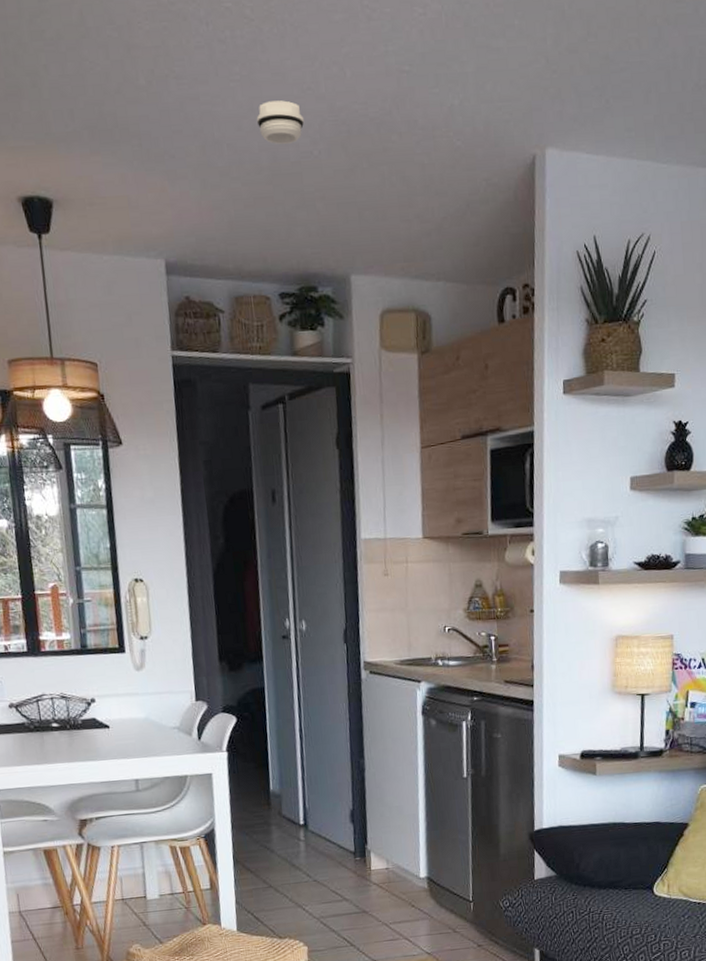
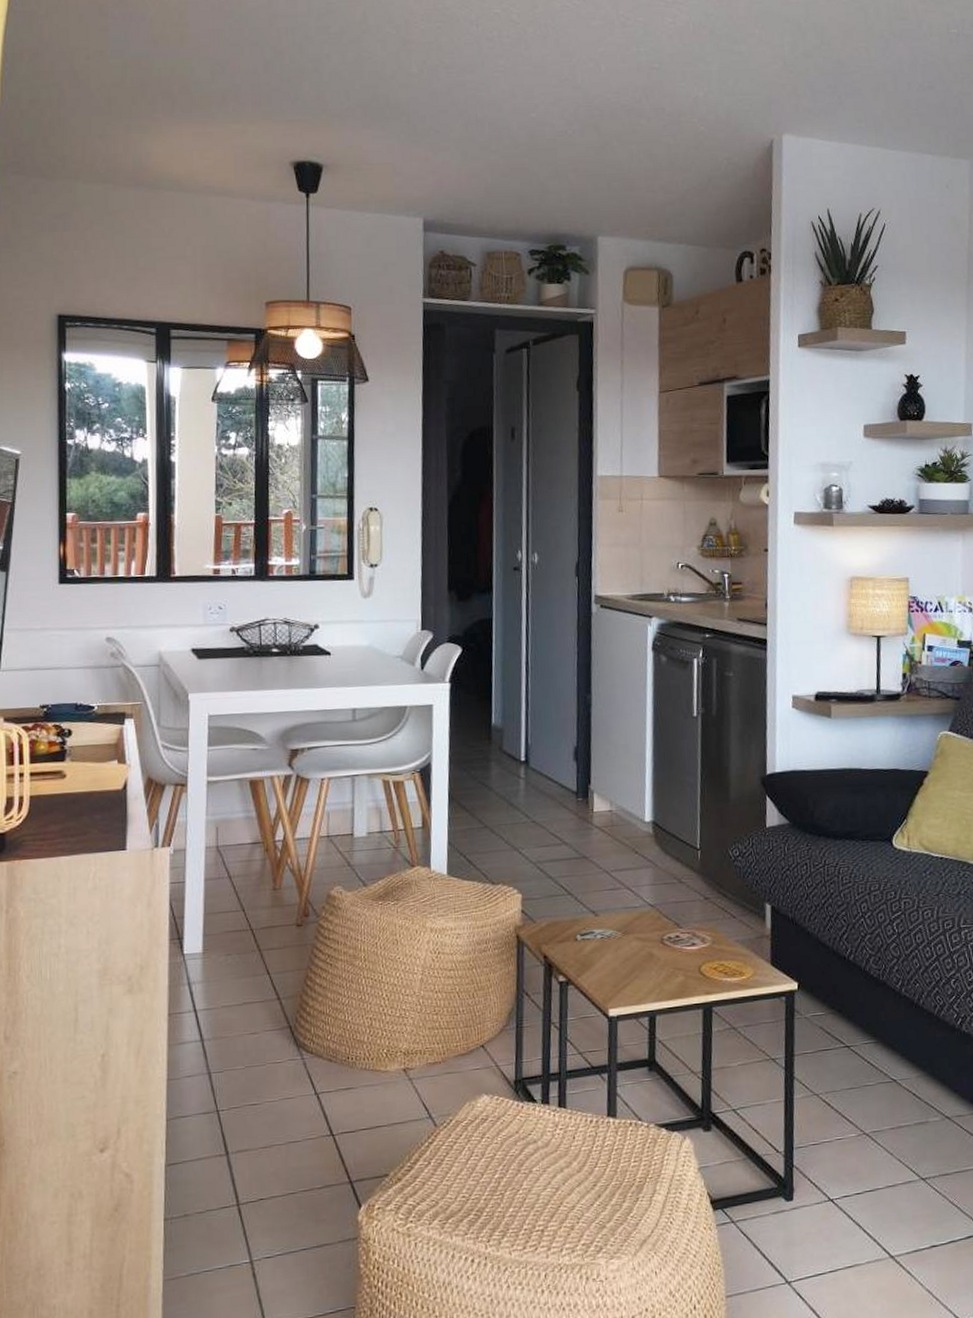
smoke detector: present [256,100,305,144] -> none [517,88,561,124]

